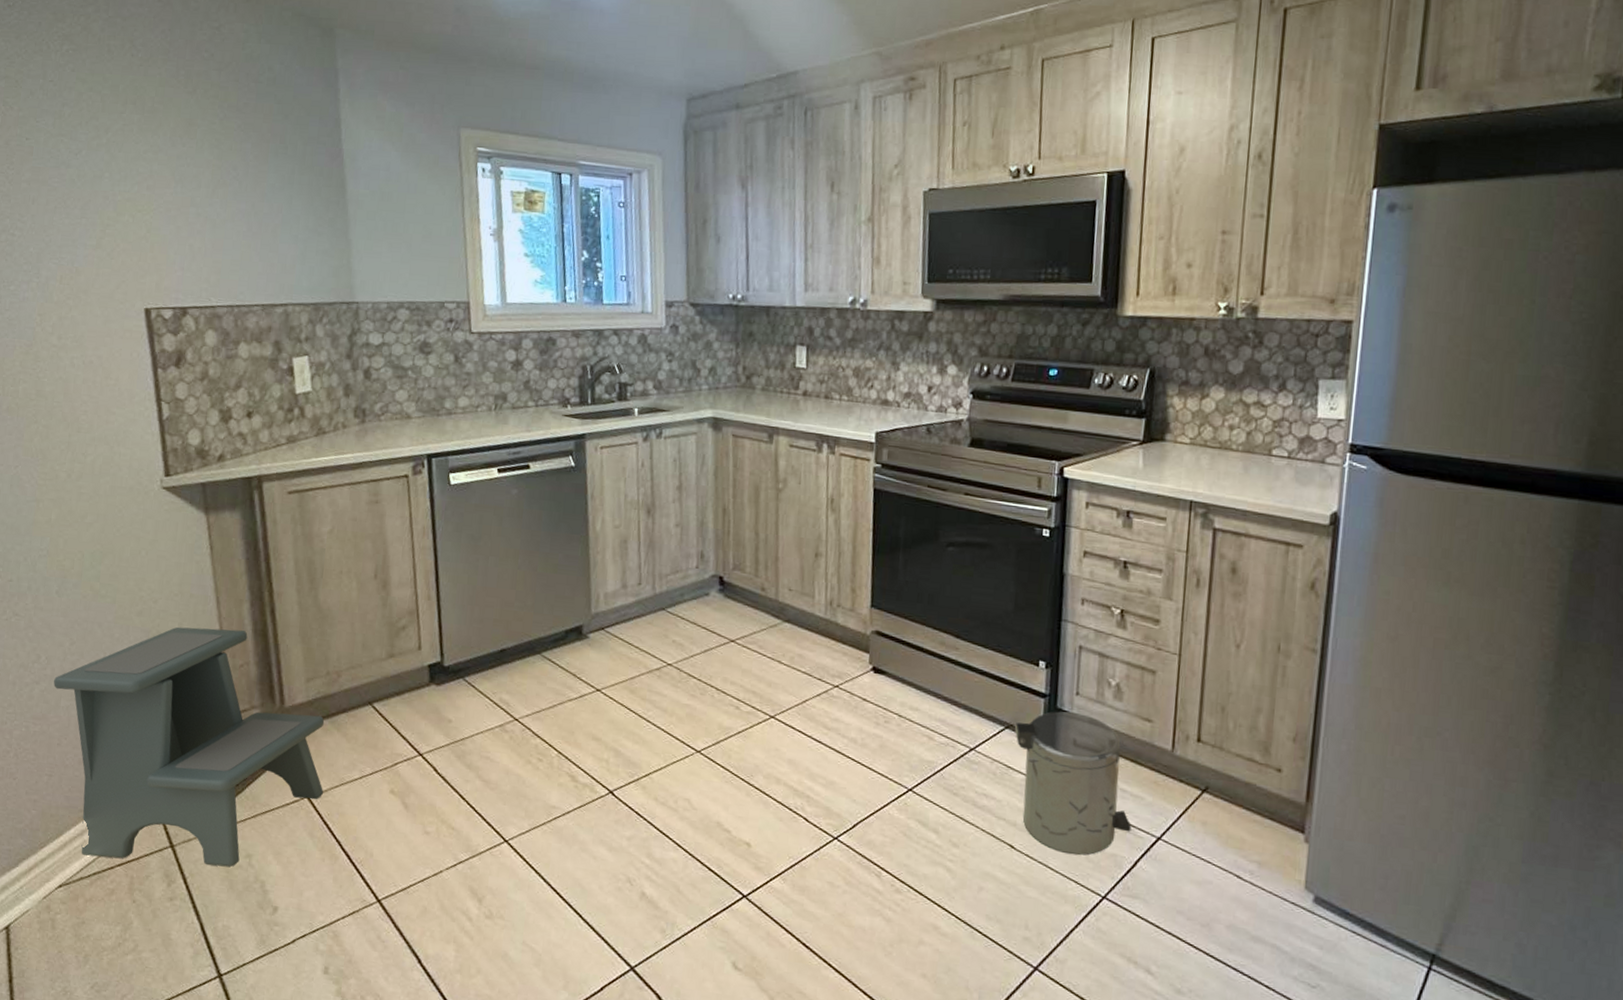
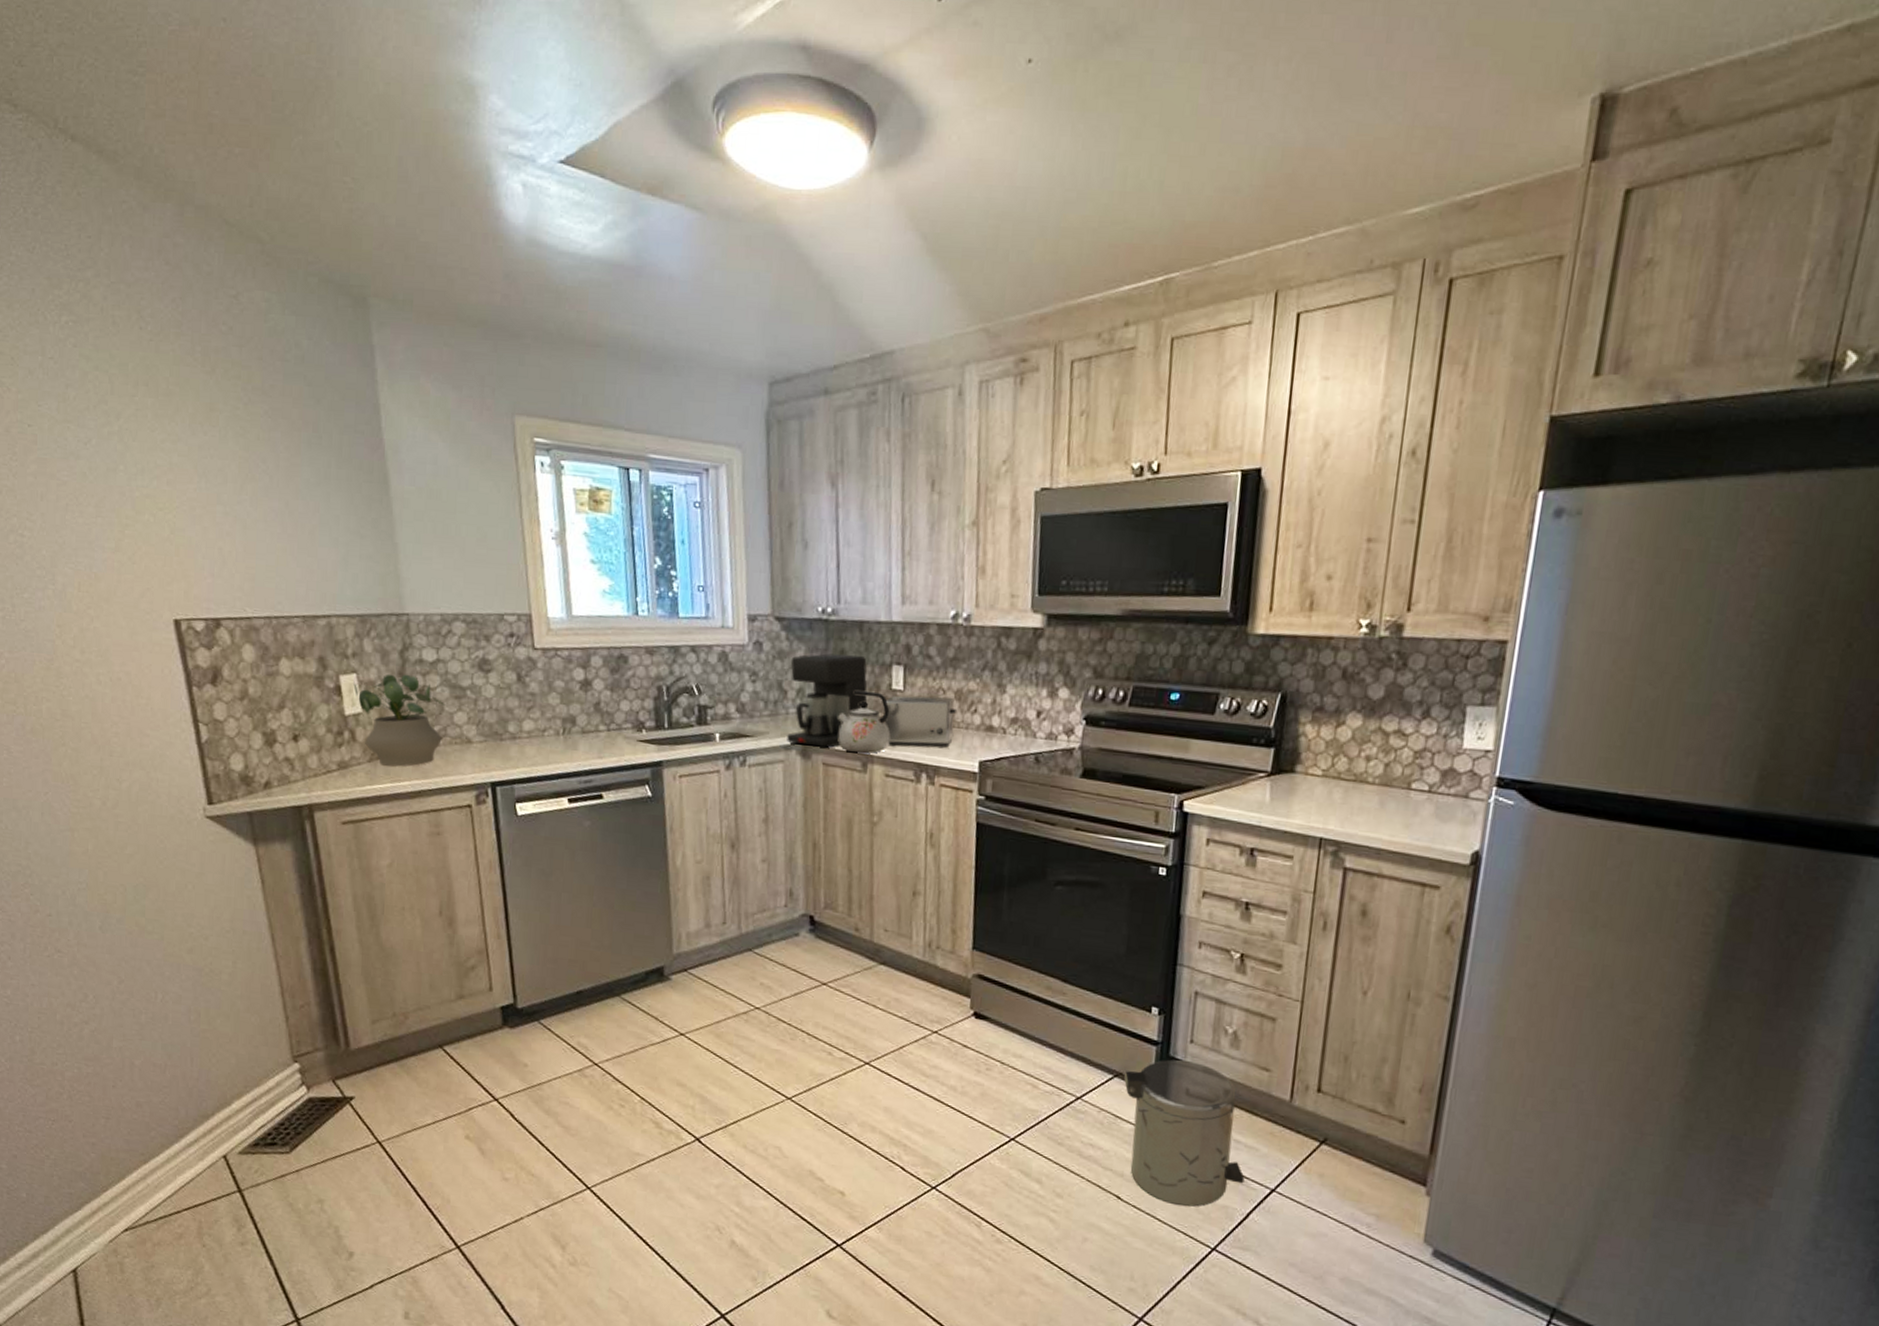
step stool: present [53,626,325,867] -> none [103,965,396,1212]
potted plant: none [305,356,388,441] -> present [353,674,445,767]
coffee maker: none [699,335,774,421] -> present [787,653,868,748]
kettle: none [746,368,795,426] -> present [837,690,891,754]
toaster: none [788,373,854,421] -> present [884,696,956,749]

